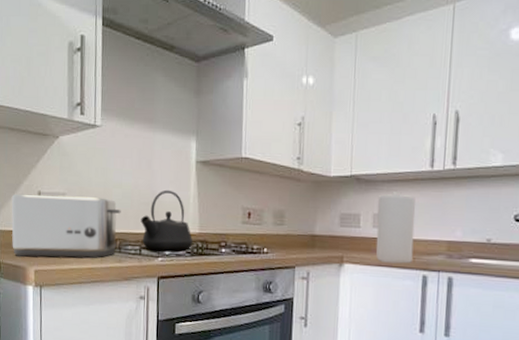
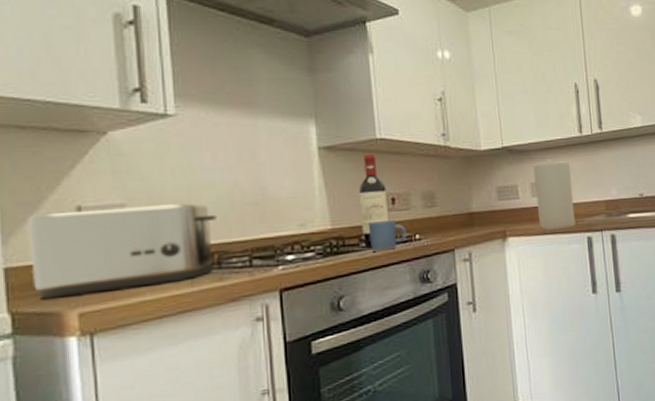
kettle: present [140,189,193,254] -> none [247,183,325,261]
wine bottle: none [221,170,245,255] -> present [358,153,390,249]
mug: none [227,231,257,260] -> present [368,219,407,253]

